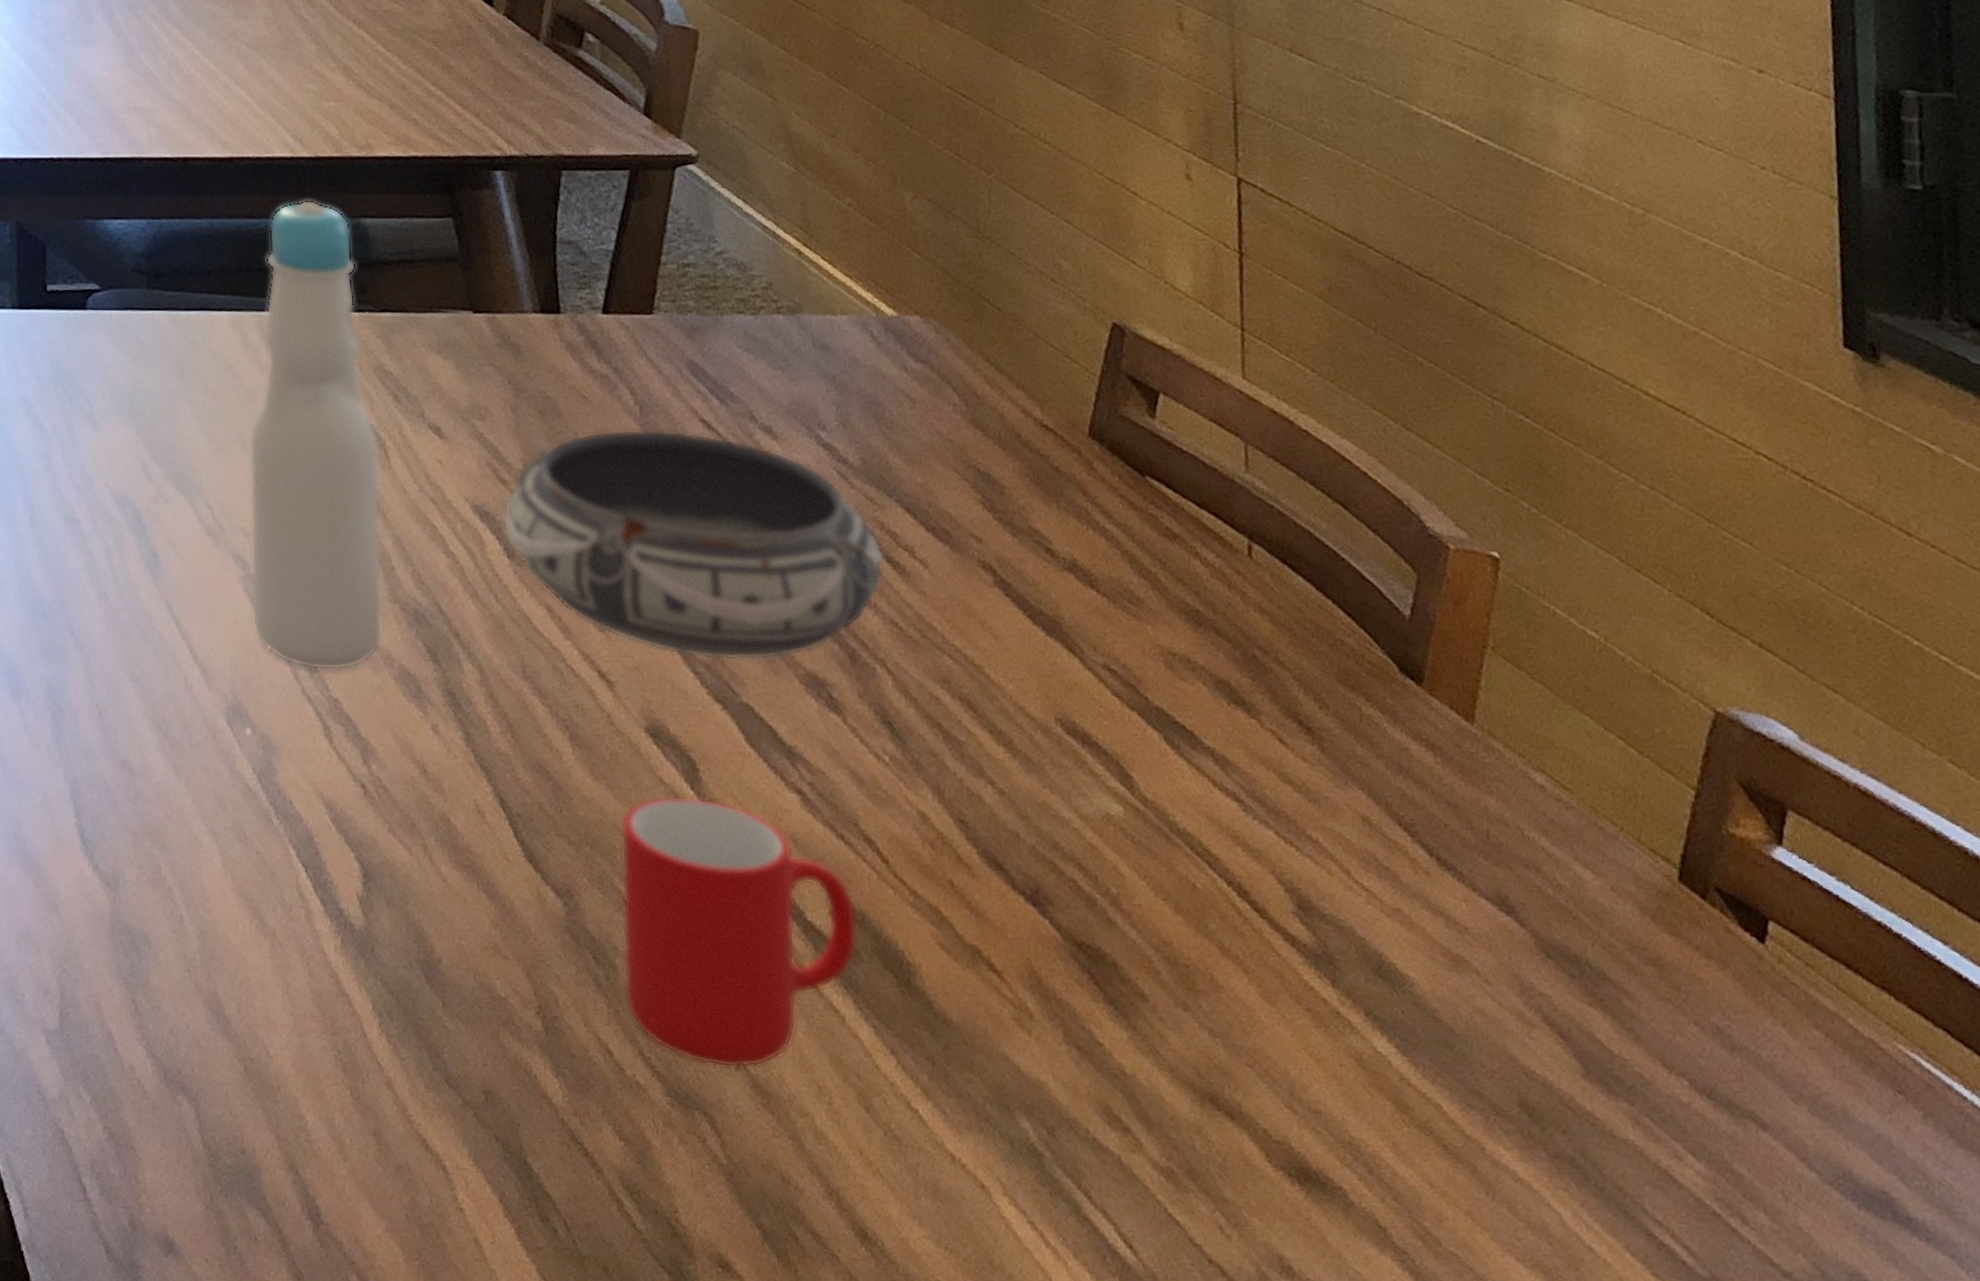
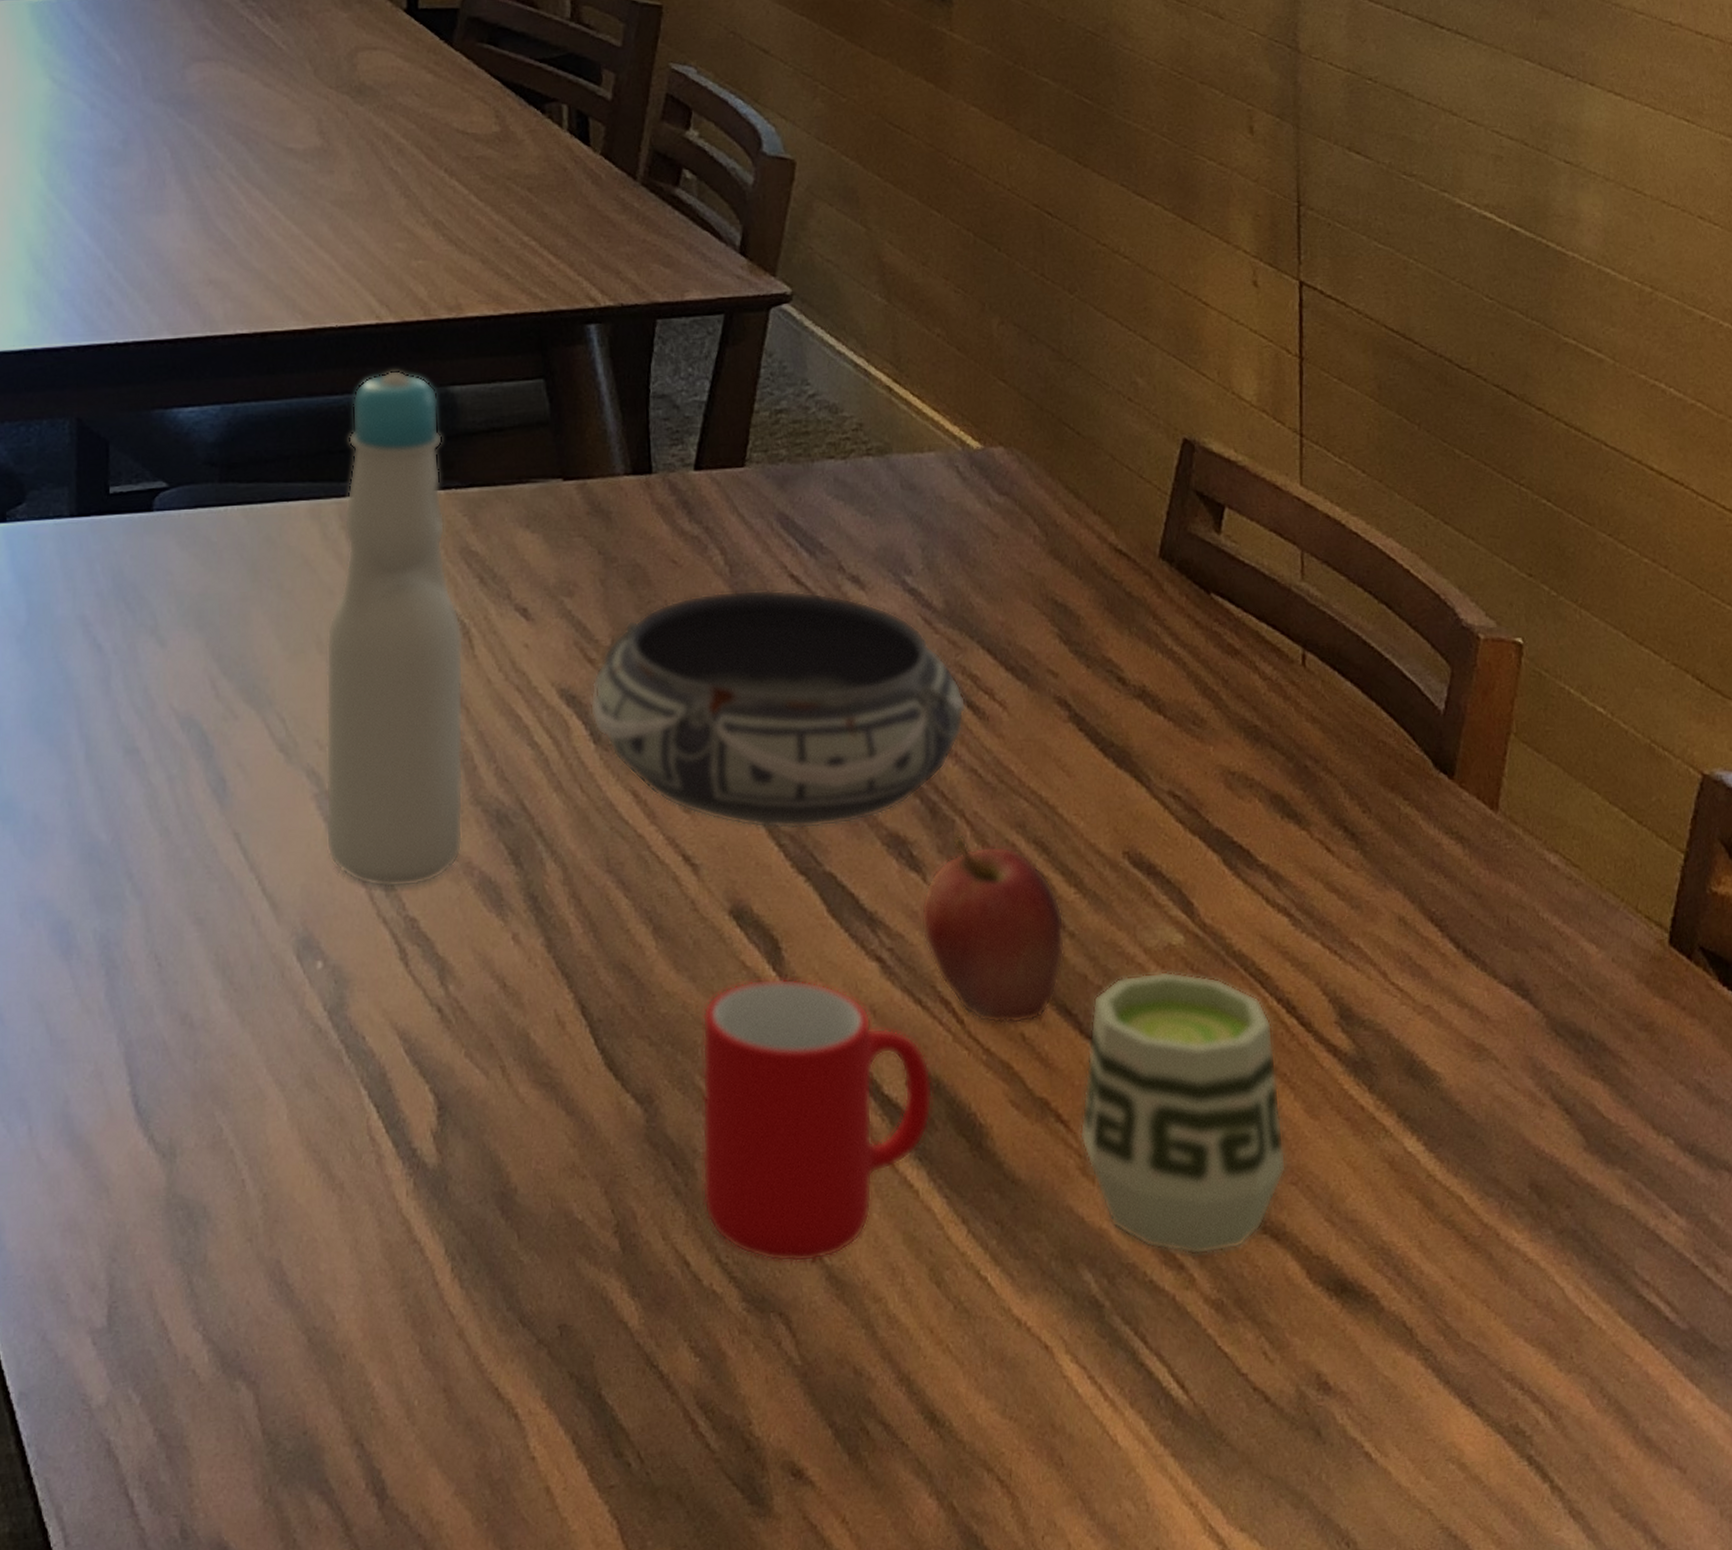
fruit: none [841,683,995,871] -> present [920,835,1065,1024]
cup: none [1013,838,1241,1121] -> present [1079,970,1287,1255]

